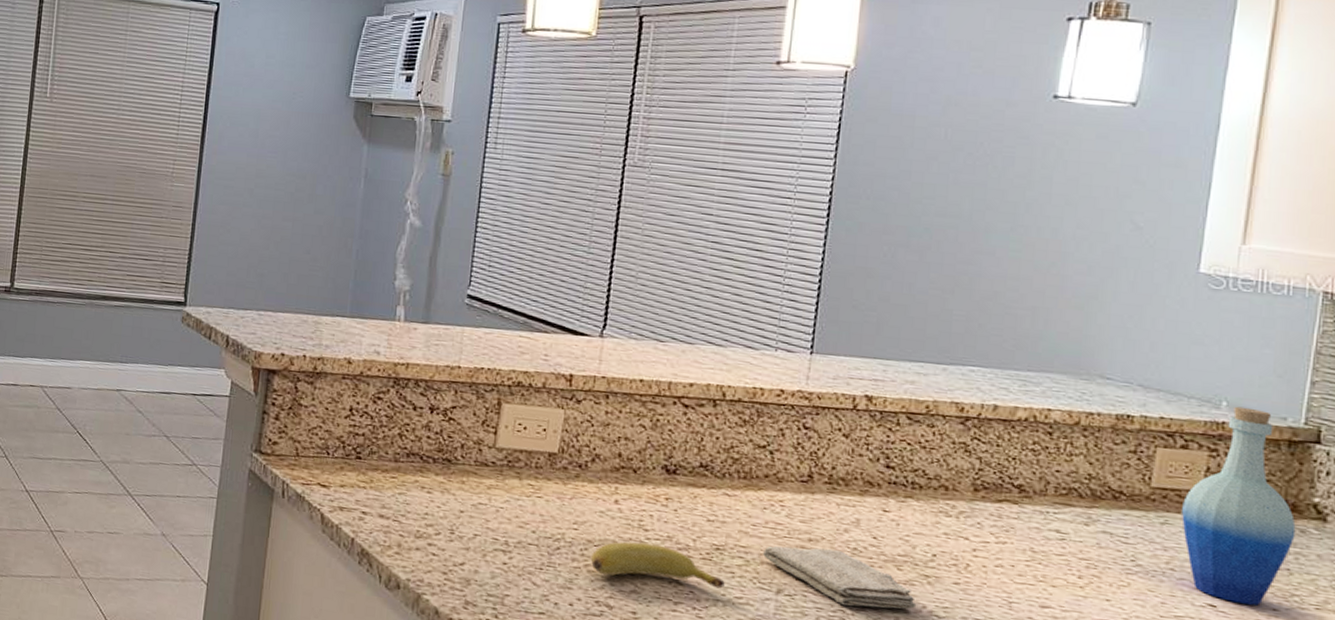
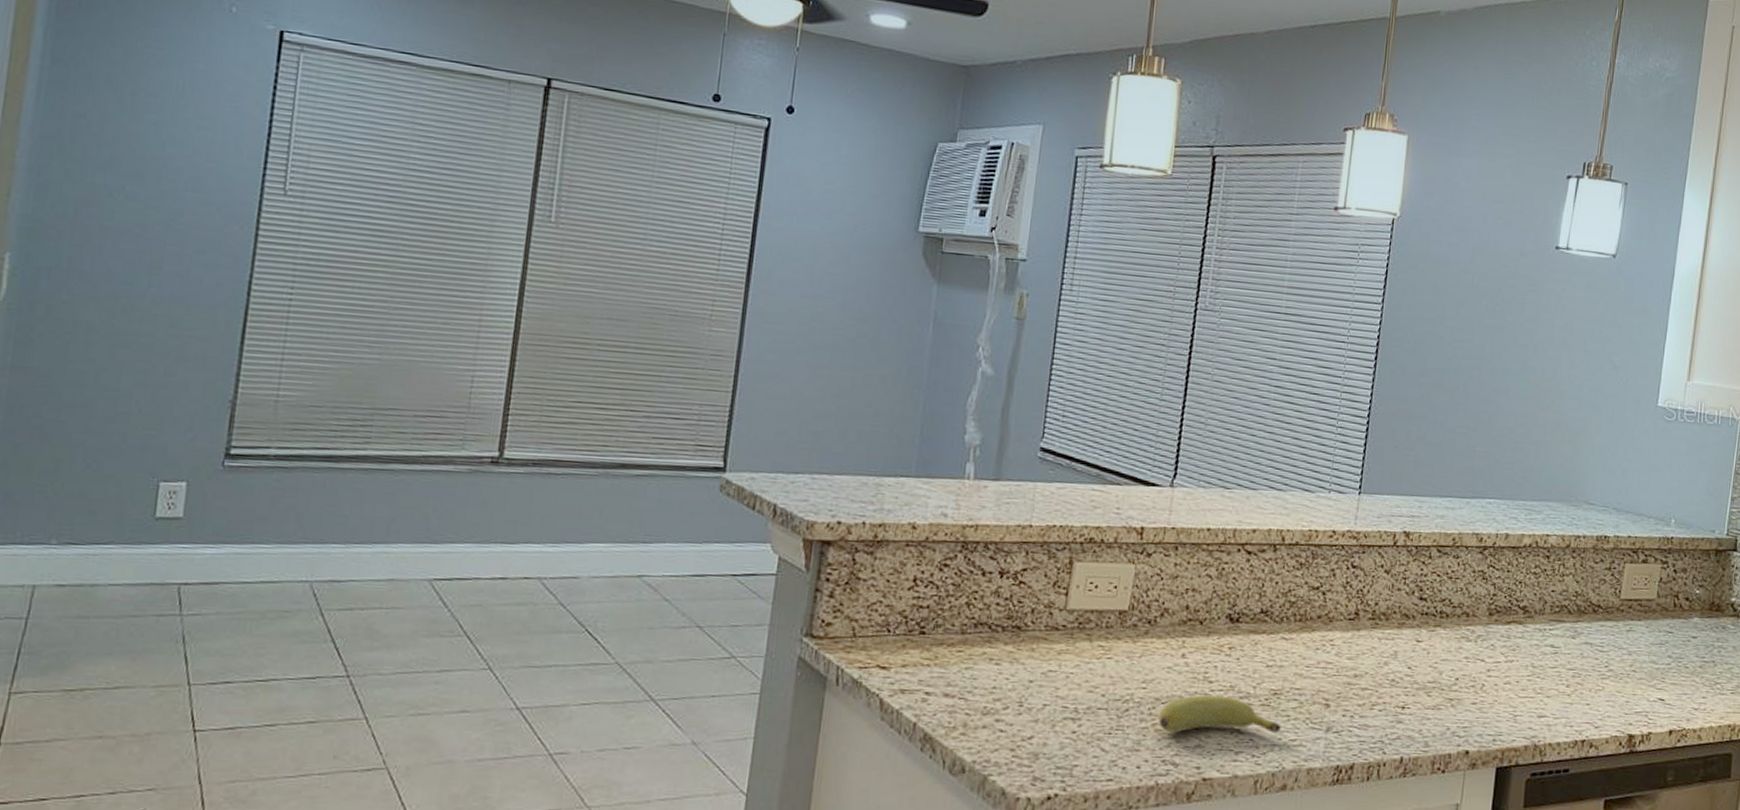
washcloth: present [763,545,917,609] -> none [1315,683,1442,737]
bottle: present [1182,406,1296,606] -> none [1642,523,1719,695]

